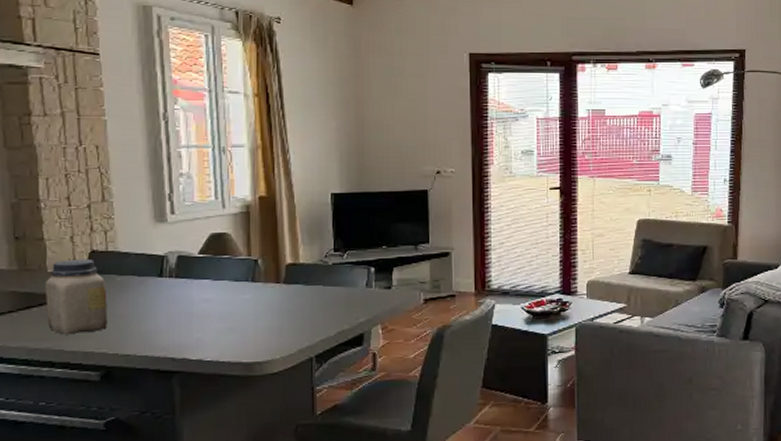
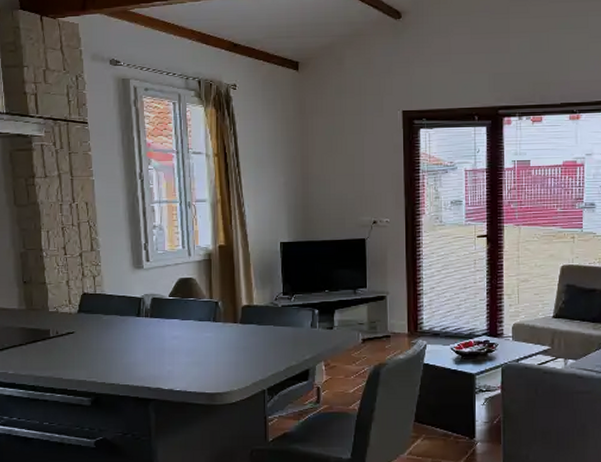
jar: present [44,258,107,335] -> none [47,300,96,365]

